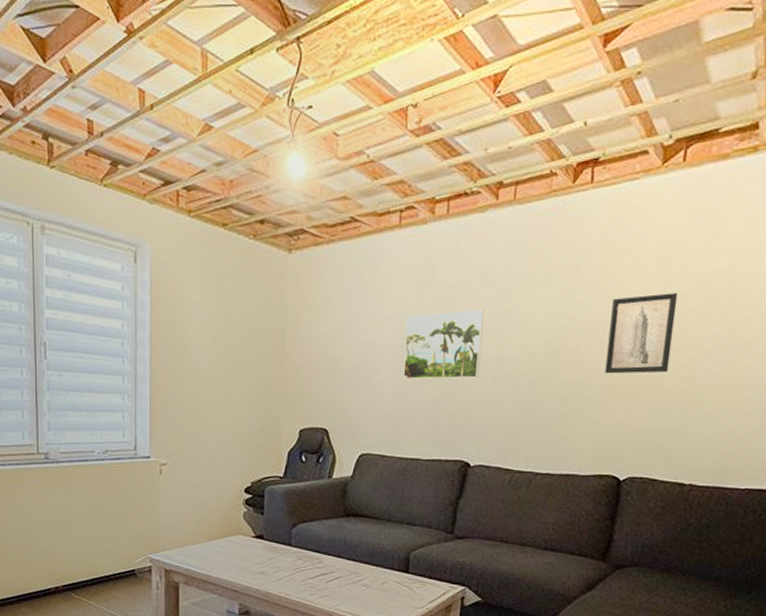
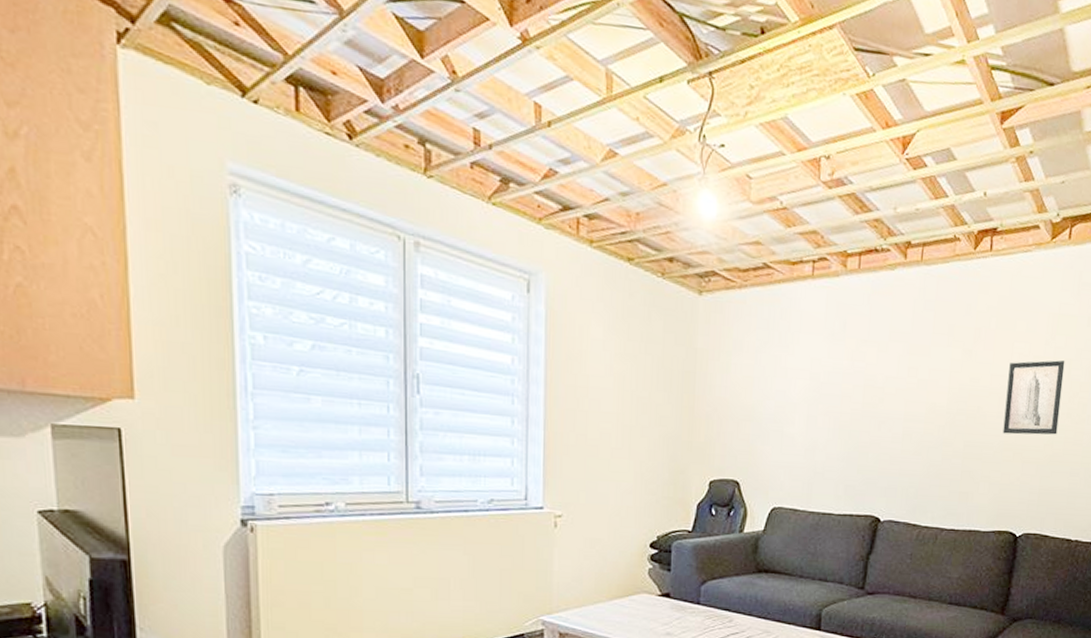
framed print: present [403,309,484,380] -> none [815,365,893,434]

